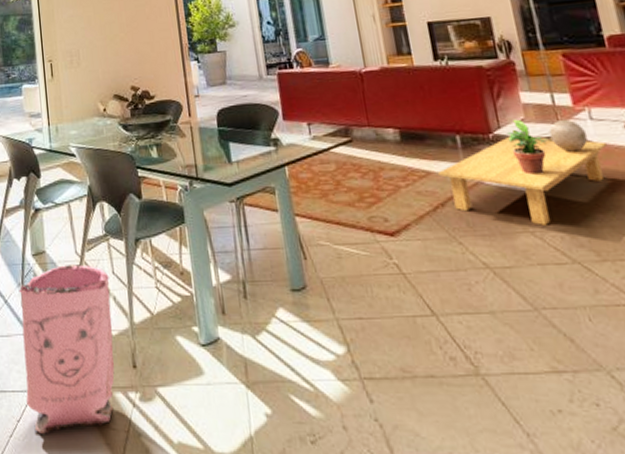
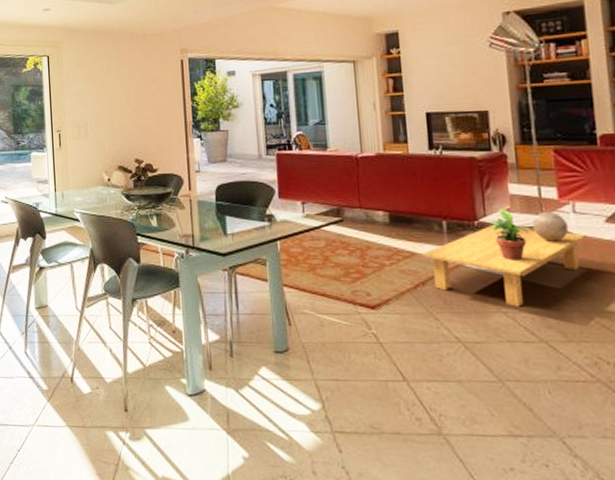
bag: present [18,263,115,435] -> none [22,317,108,464]

